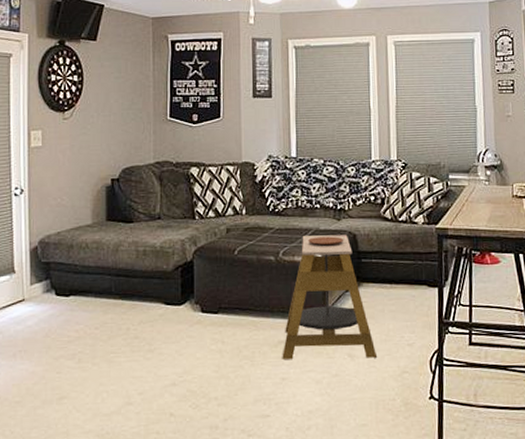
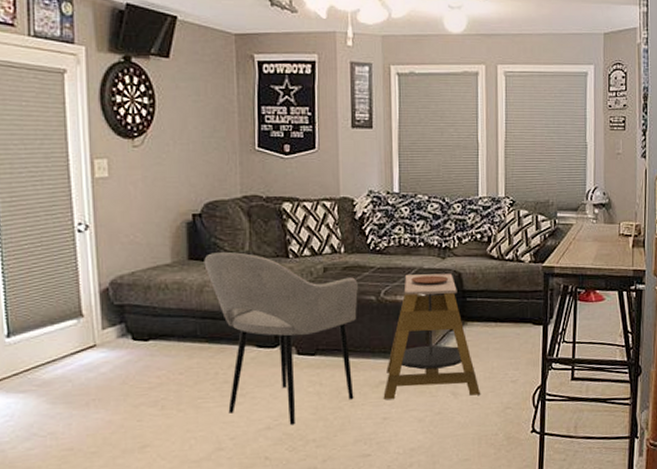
armchair: none [120,214,258,383] -> present [204,252,358,426]

